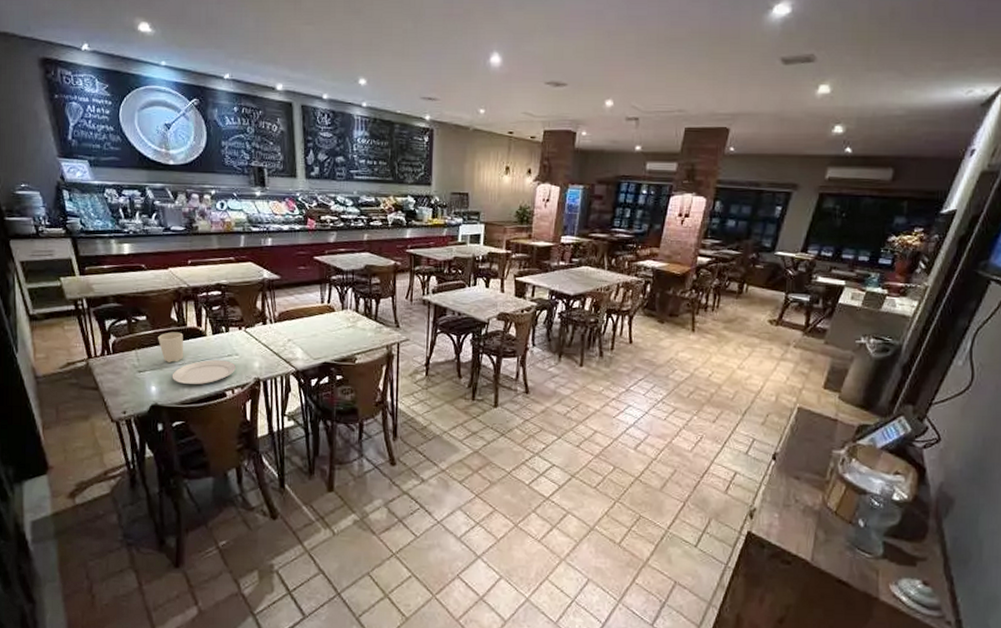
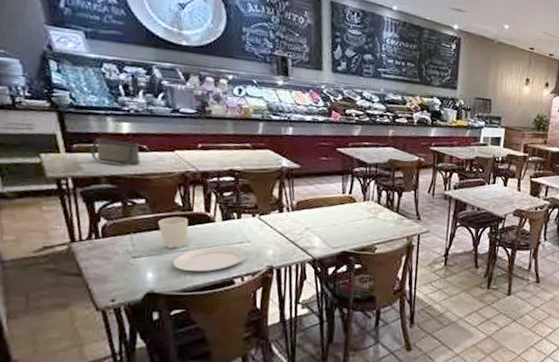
handbag: none [99,260,140,285] -> present [90,138,141,166]

